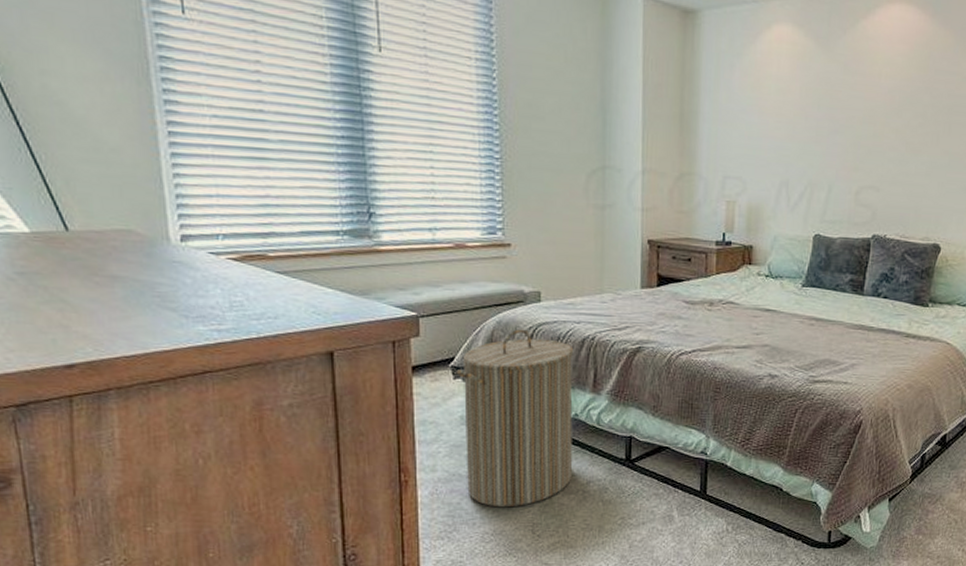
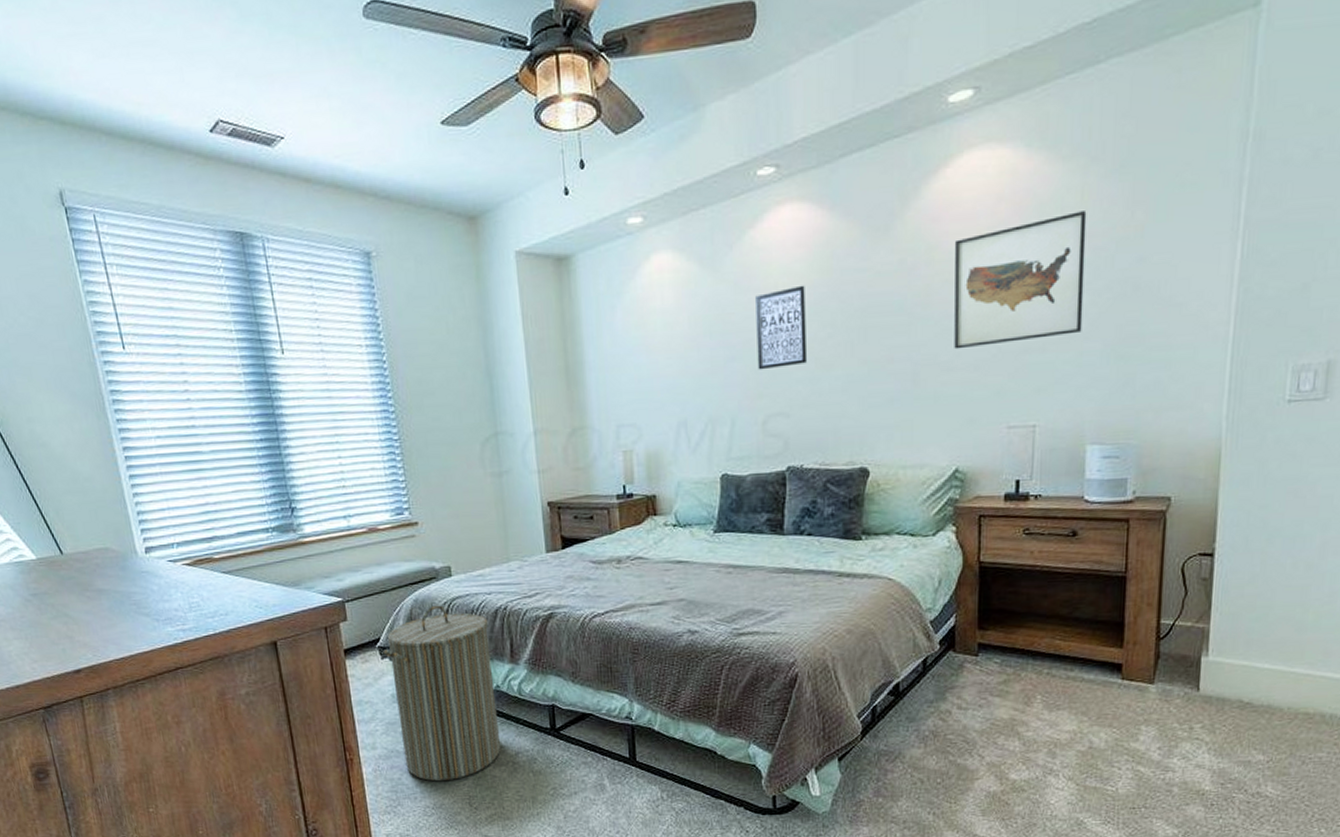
wall art: none [856,77,904,147] -> present [756,285,806,370]

